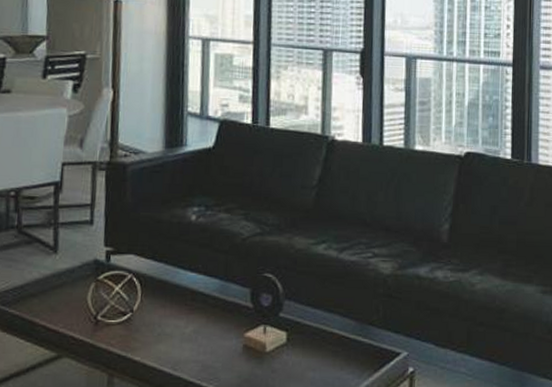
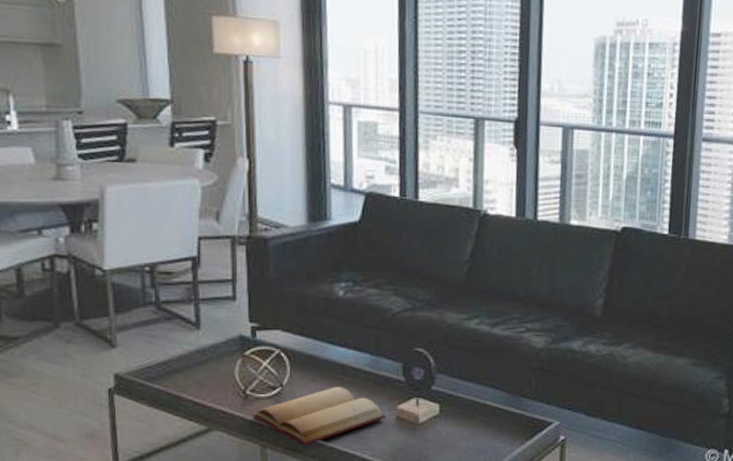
bible: none [101,313,233,376] -> present [252,387,386,446]

